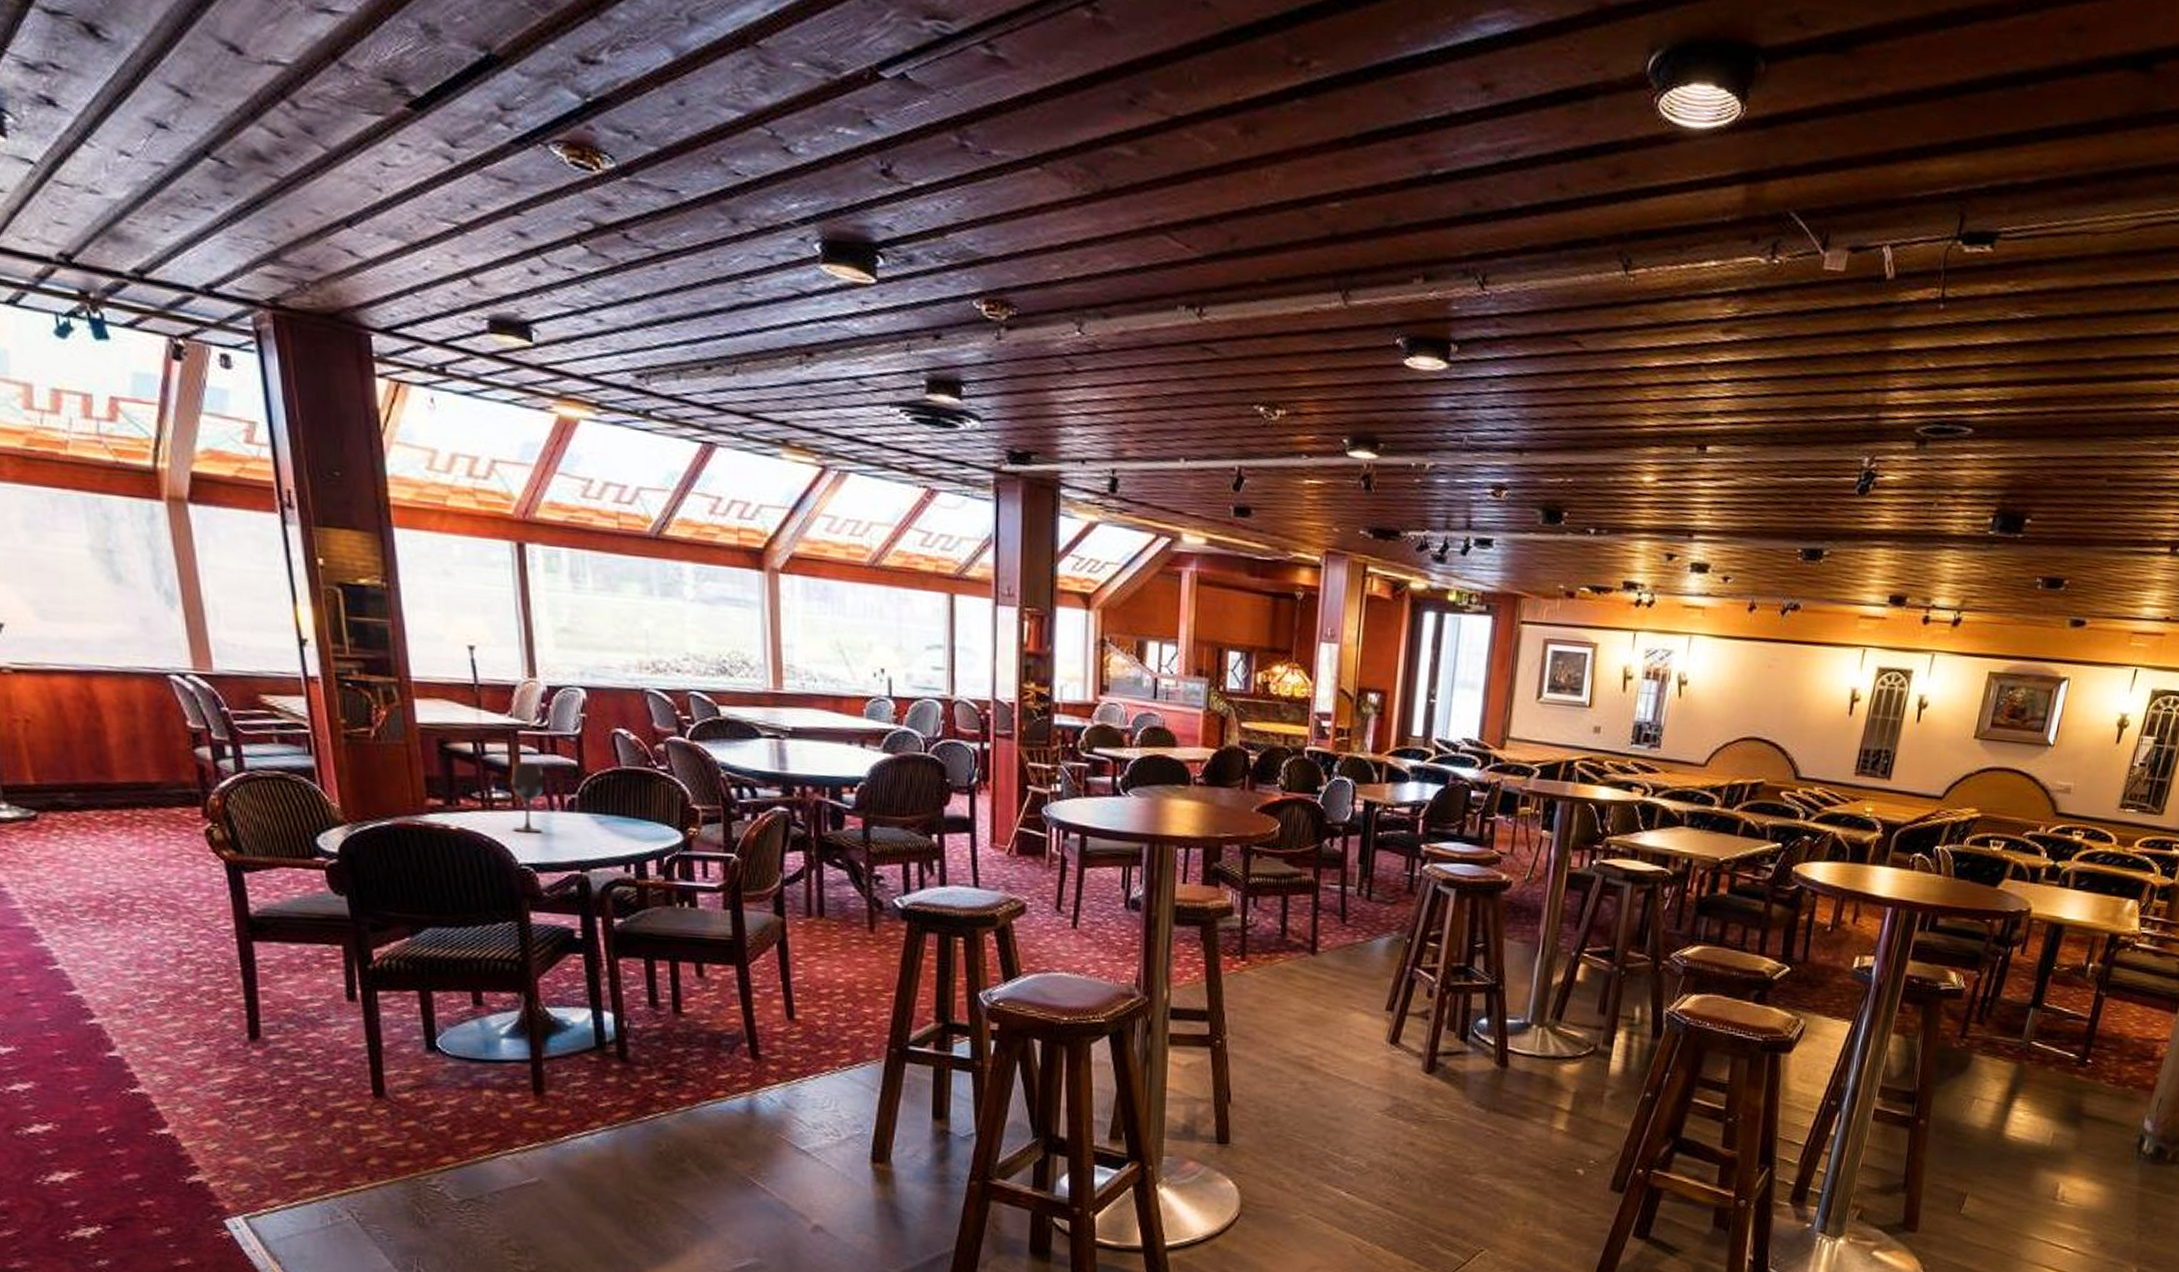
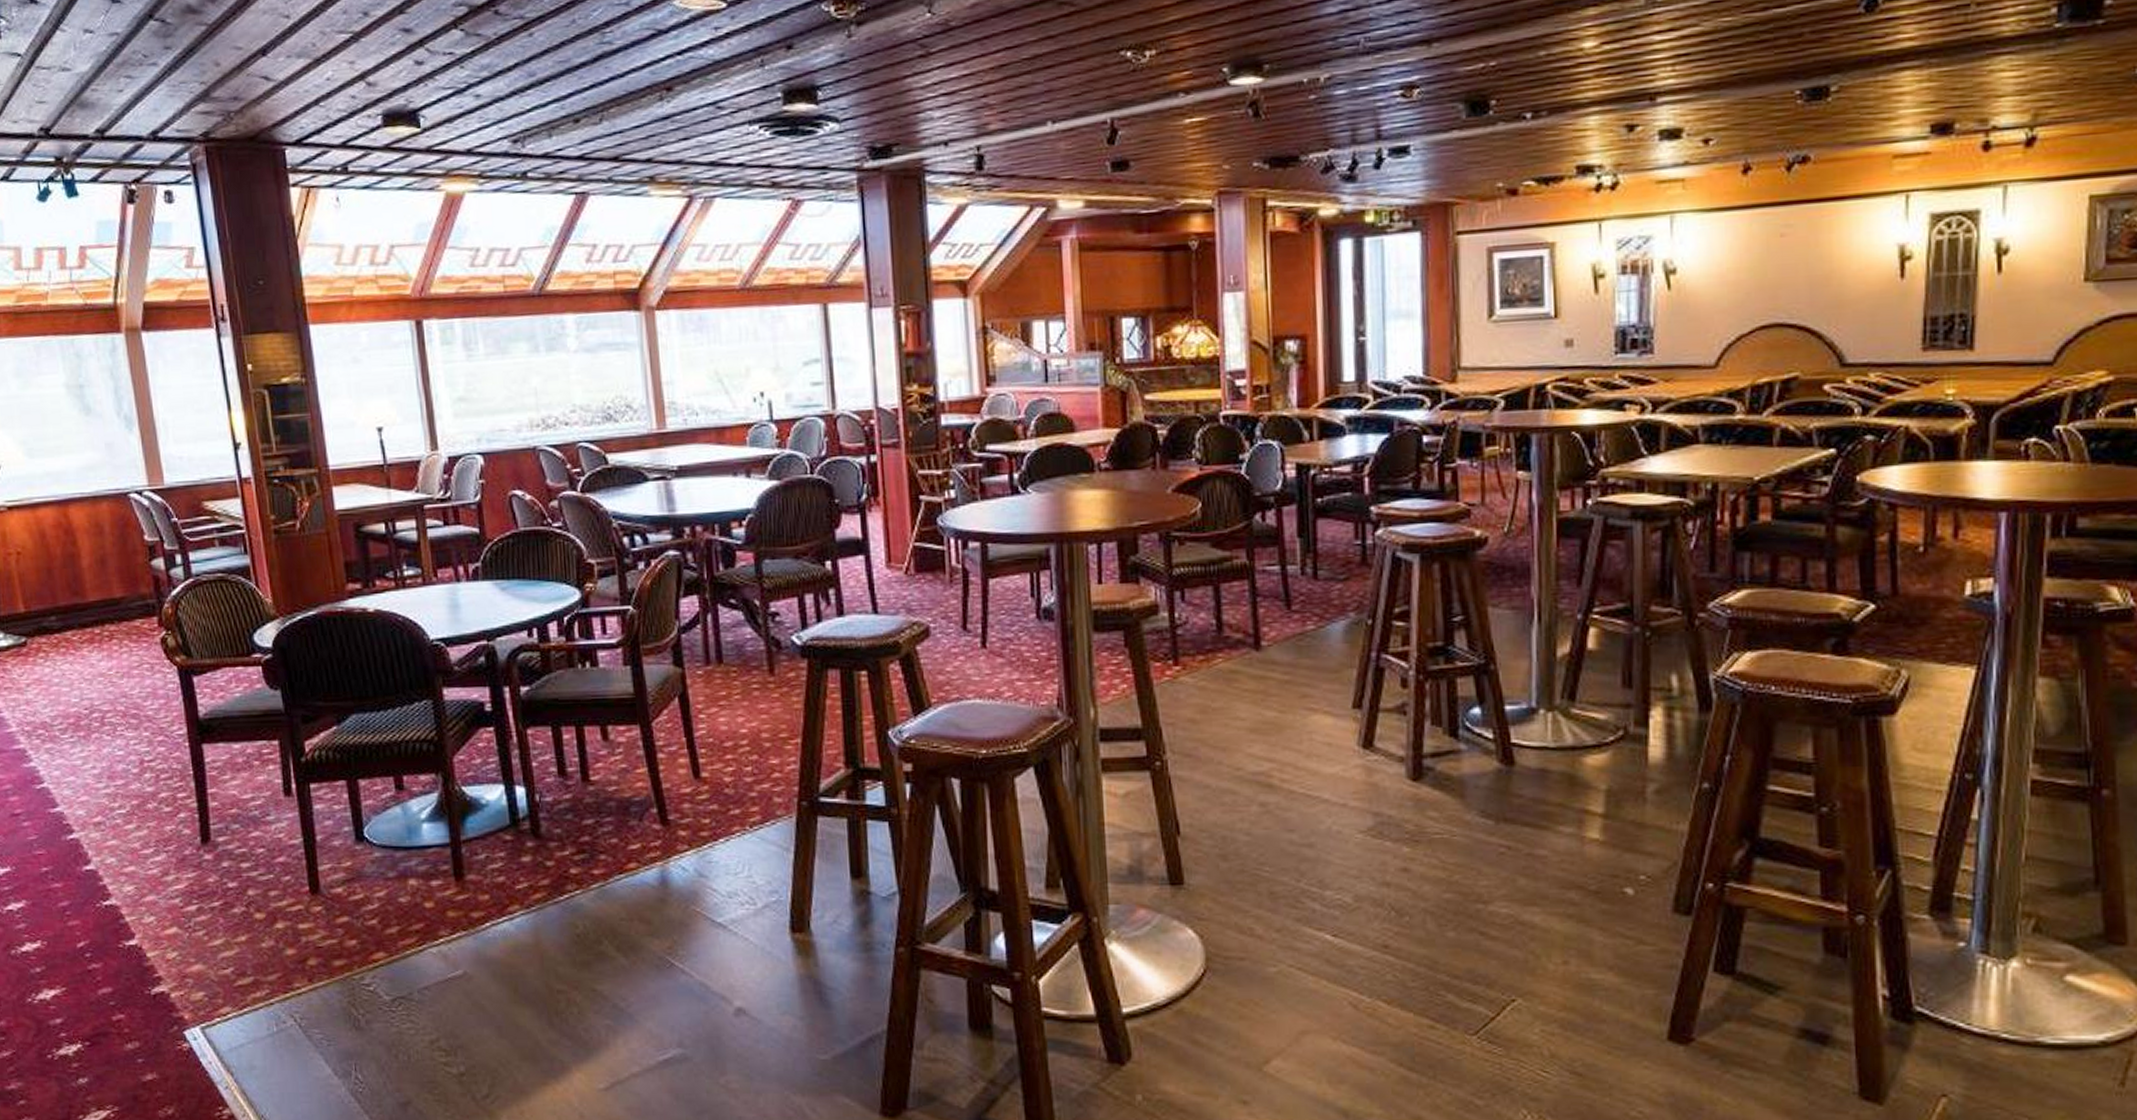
wine glass: present [511,762,544,834] -> none [420,536,451,608]

